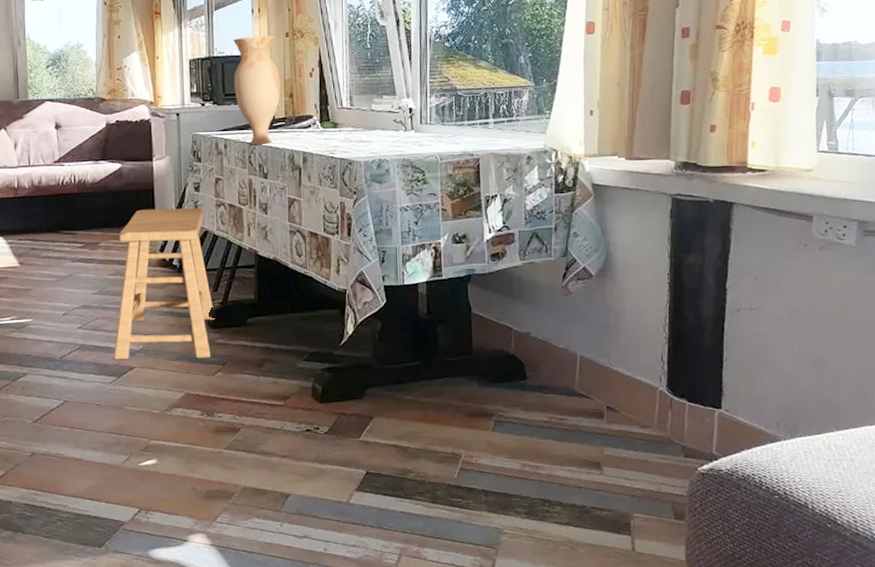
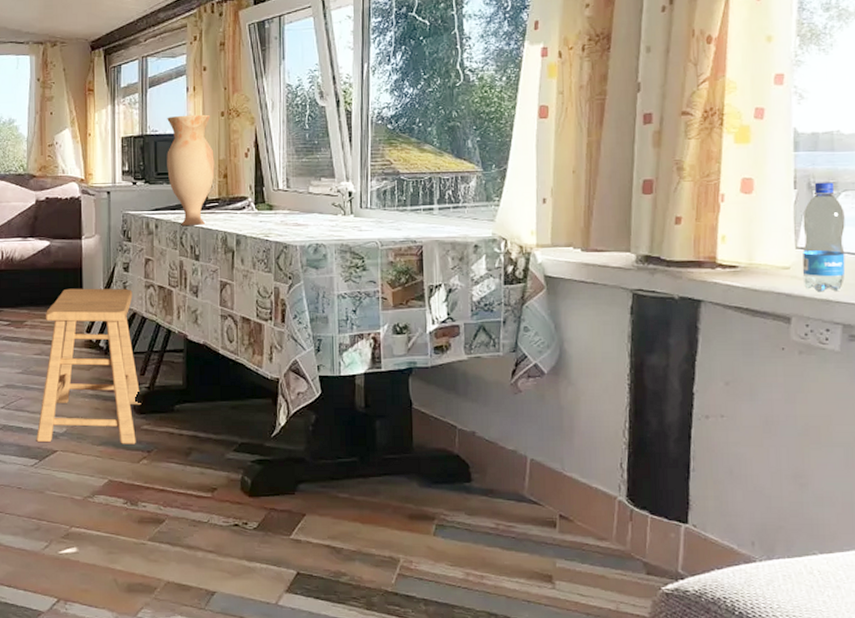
bottle: none [823,89,861,192] -> present [802,182,846,292]

